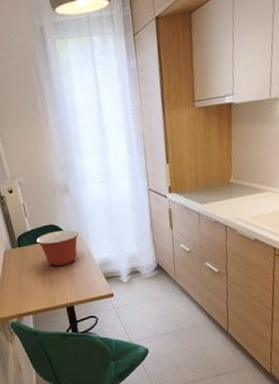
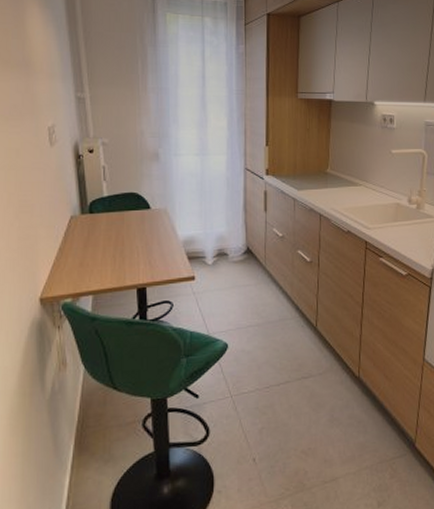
mixing bowl: present [35,229,79,267] -> none [111,201,164,241]

